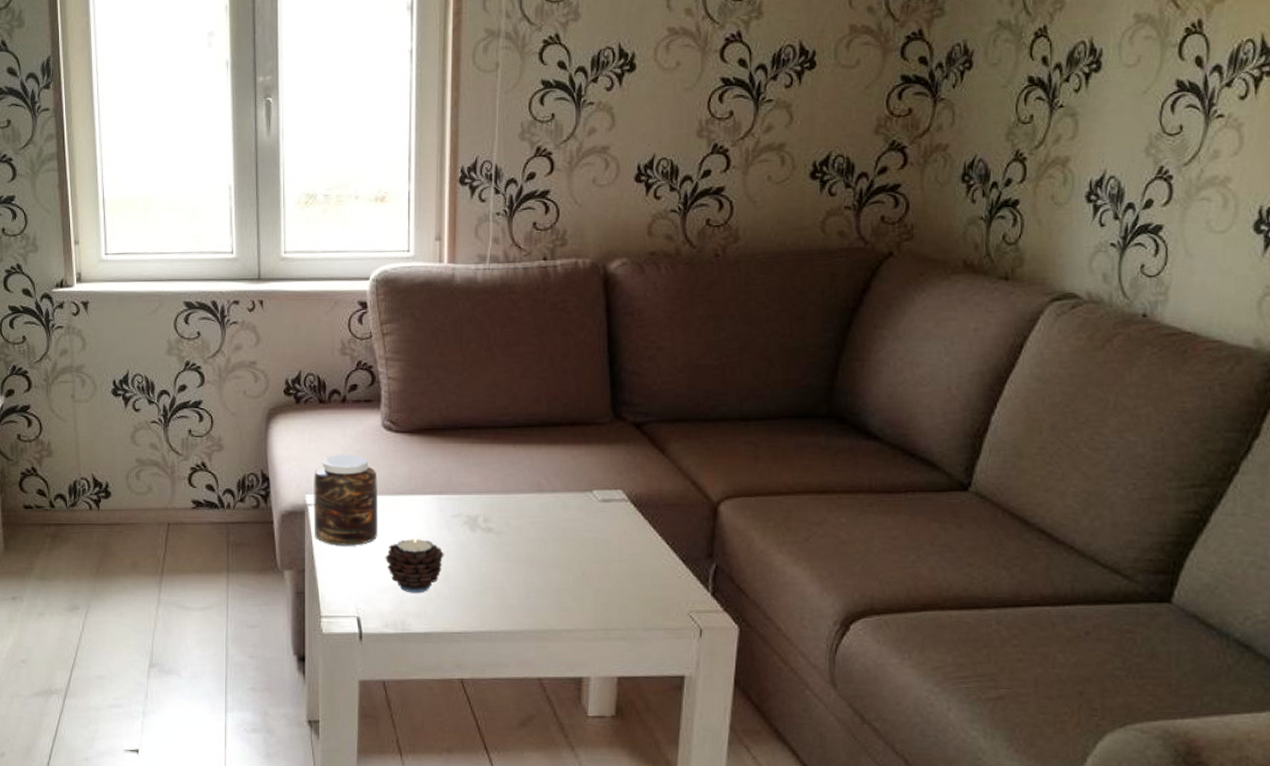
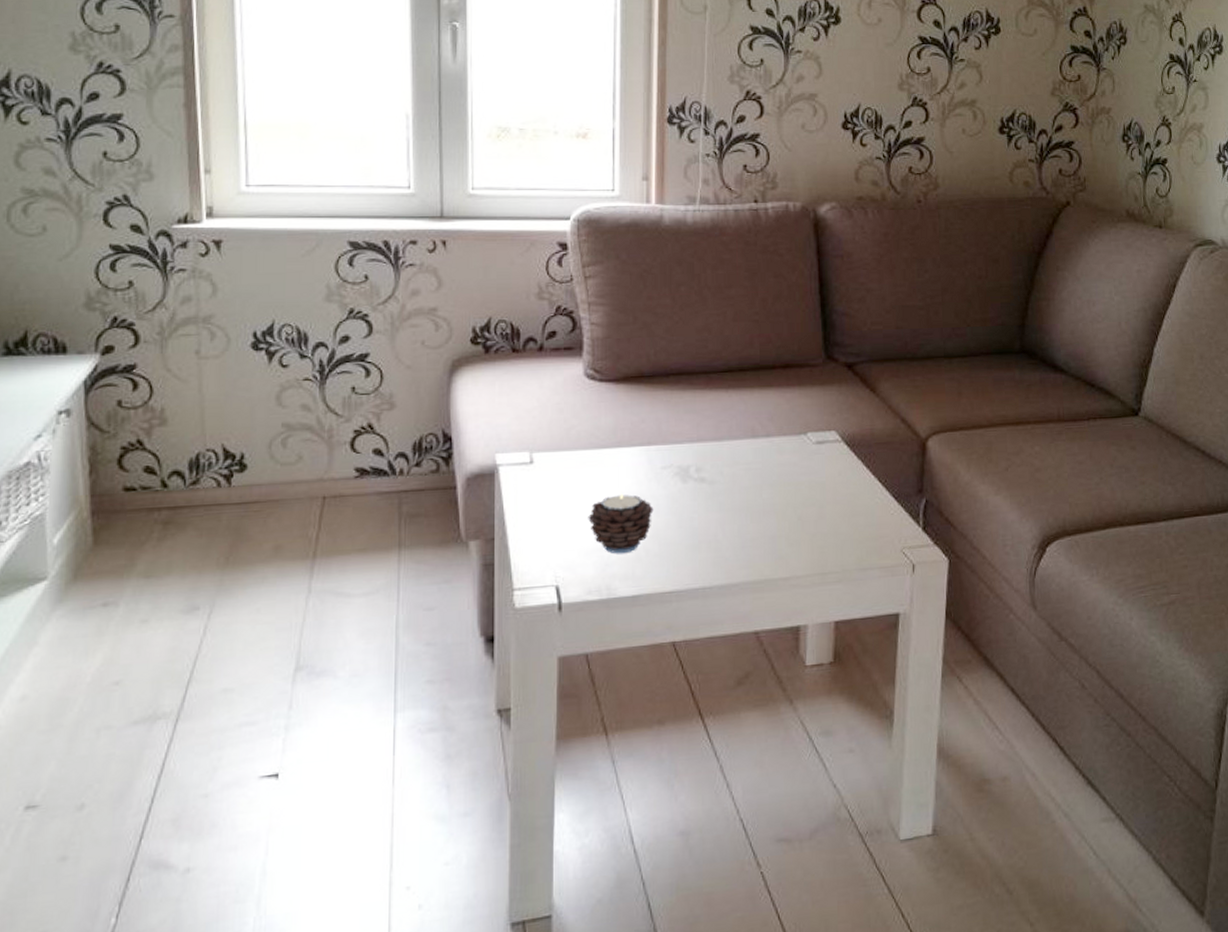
jar: present [314,454,378,546] -> none [505,406,579,509]

